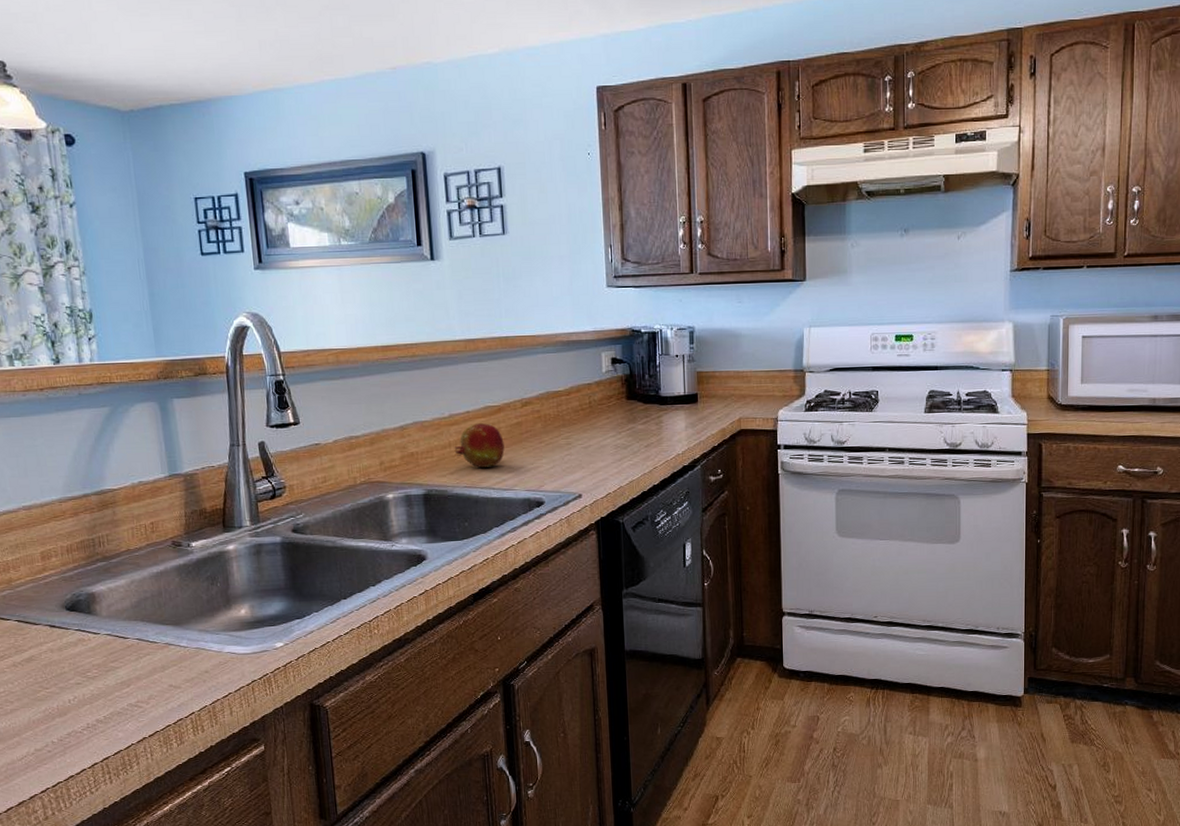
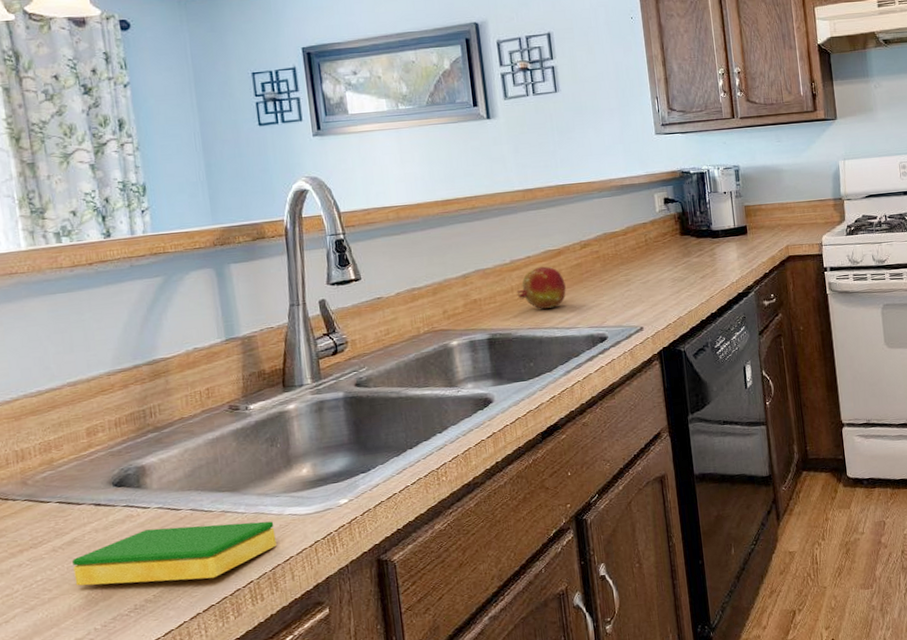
dish sponge: none [31,654,216,707] -> present [72,521,277,586]

